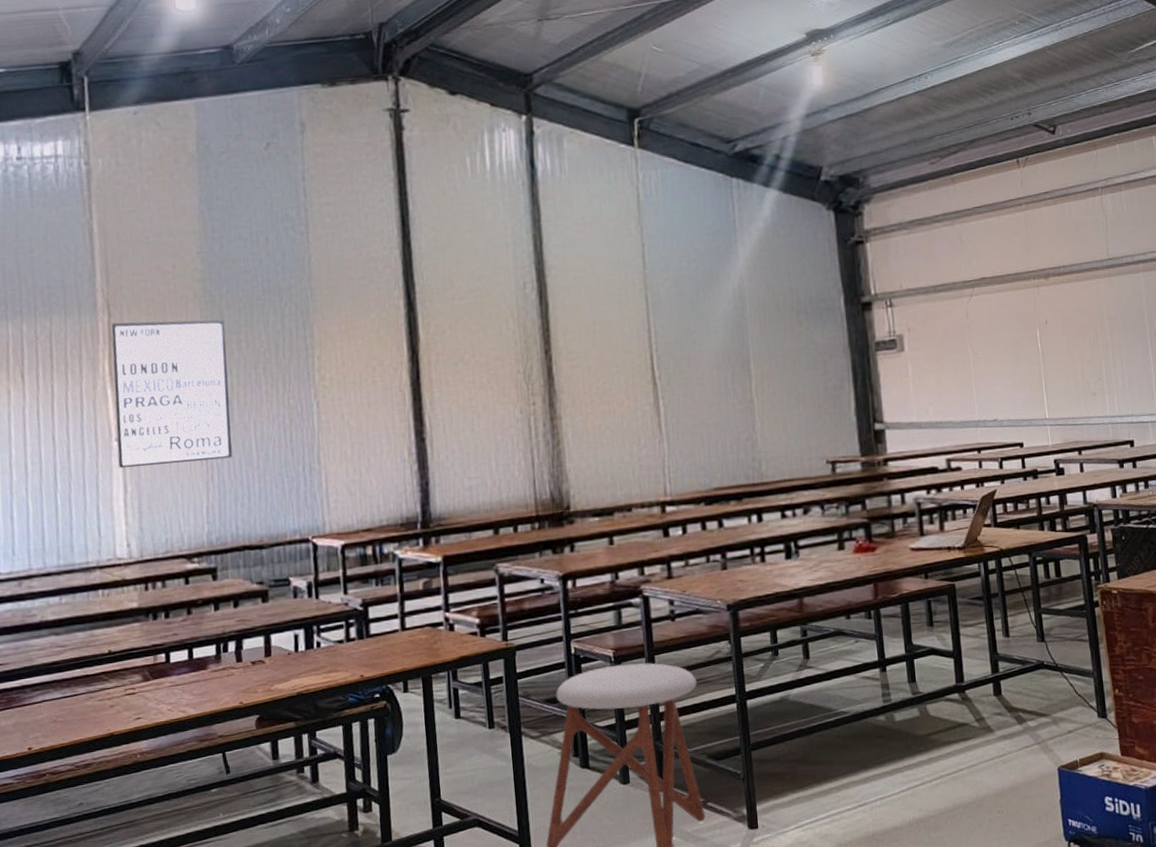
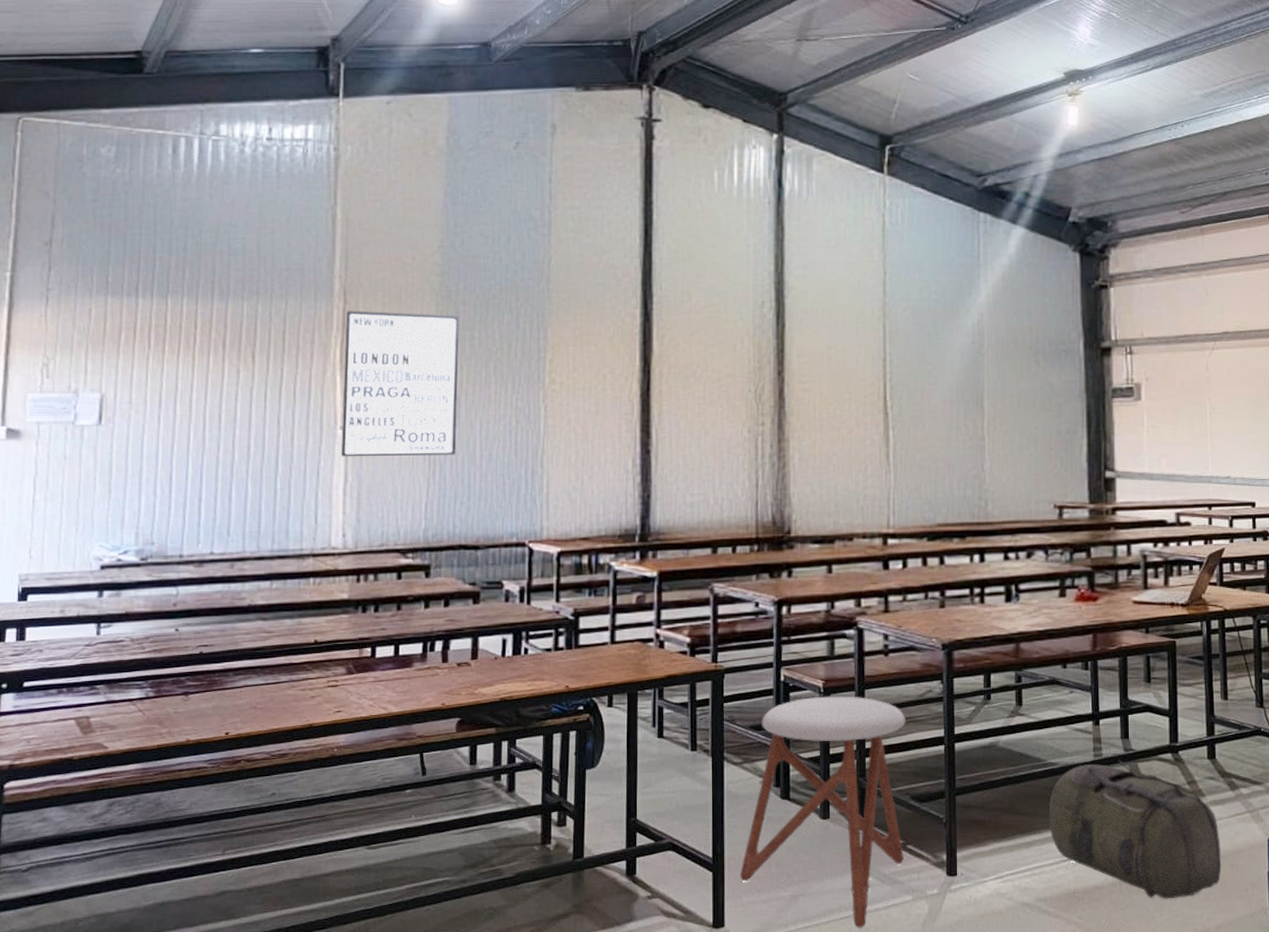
backpack: none [843,703,1015,834] -> present [1048,760,1222,899]

